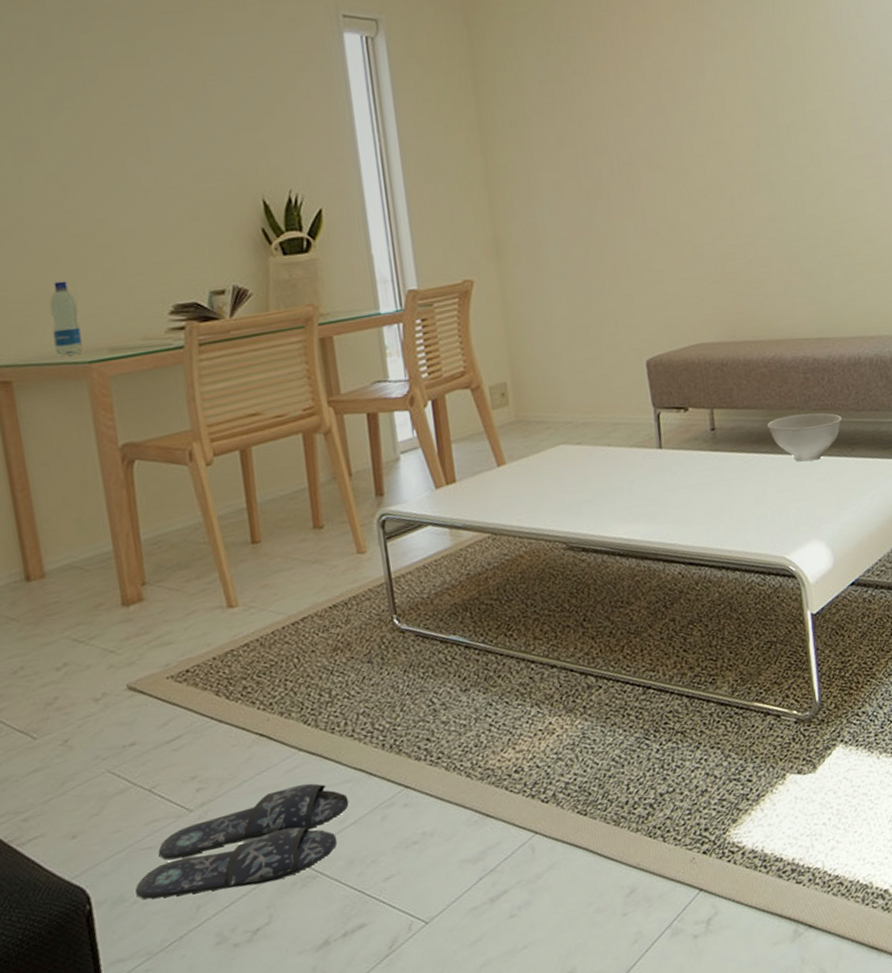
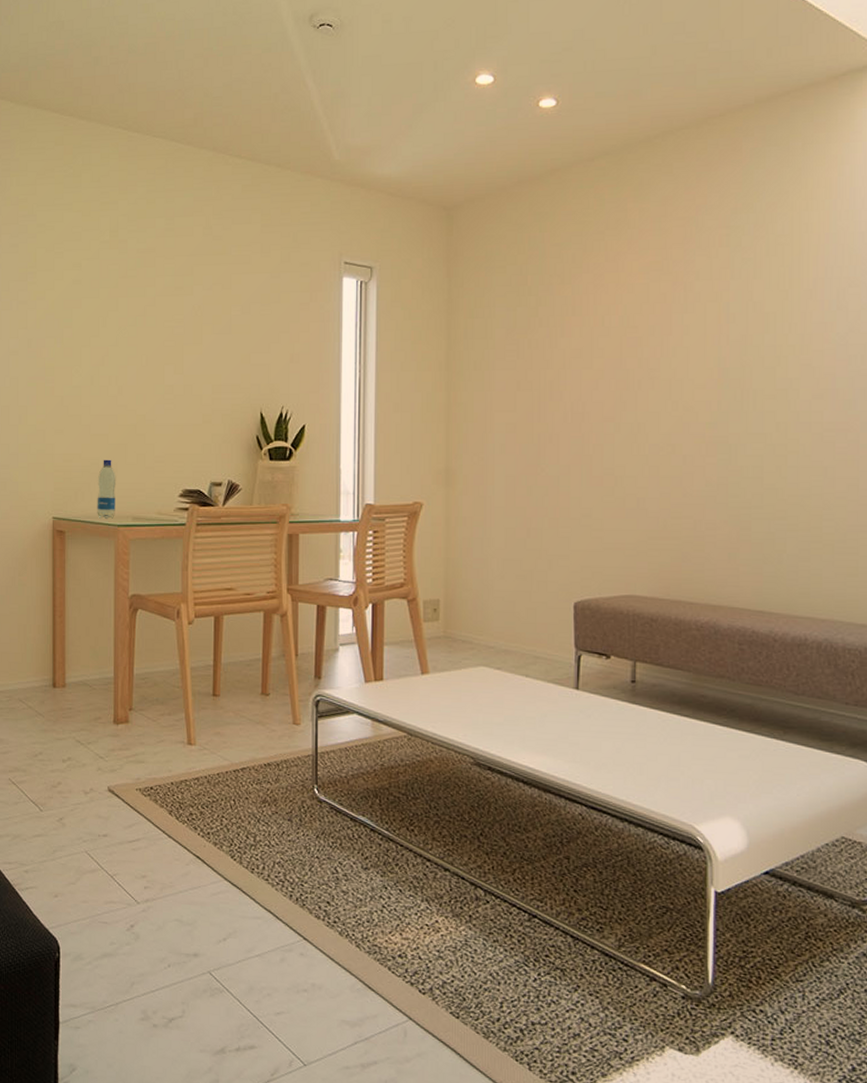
slippers: present [135,783,349,900] -> none [91,907,257,984]
bowl: present [767,413,842,462] -> none [692,684,777,736]

